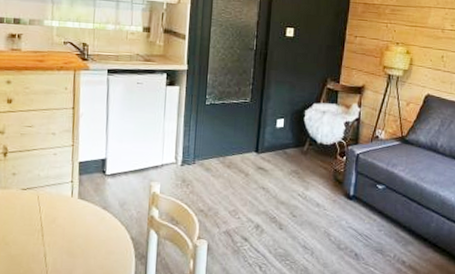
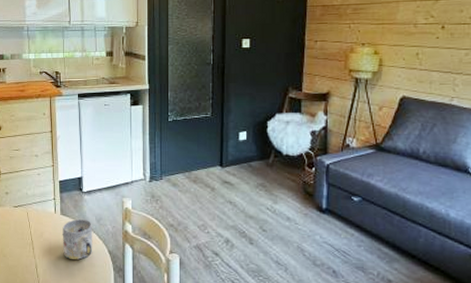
mug: none [78,203,115,247] -> present [62,218,93,260]

